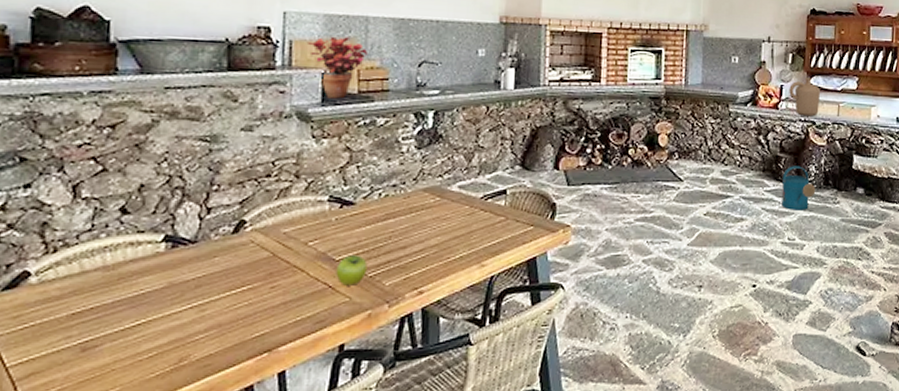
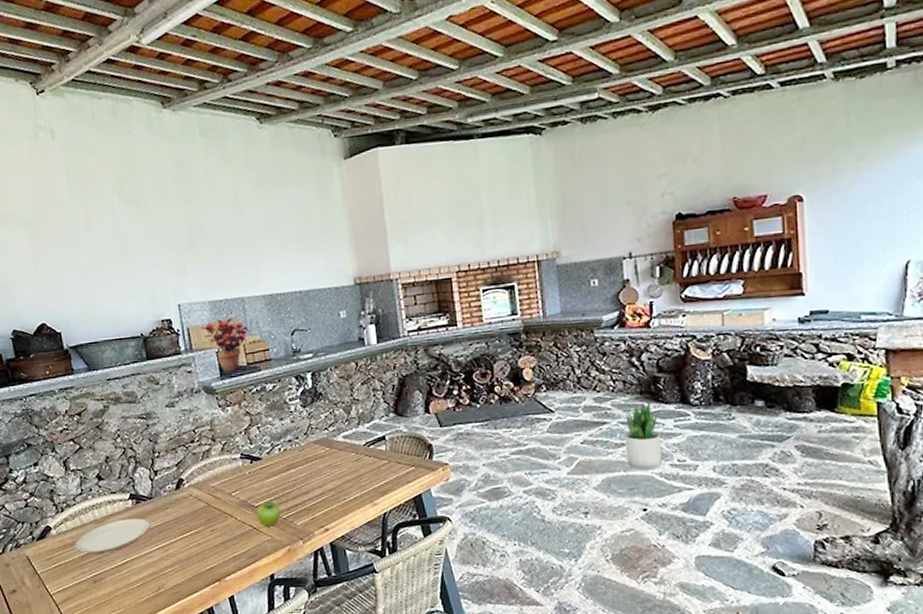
plate: none [63,267,186,311] -> present [75,518,150,554]
planter: none [743,179,776,247] -> present [624,401,662,471]
watering can: present [781,166,816,212] -> none [664,384,705,432]
water jug: present [789,78,820,117] -> none [660,289,699,332]

